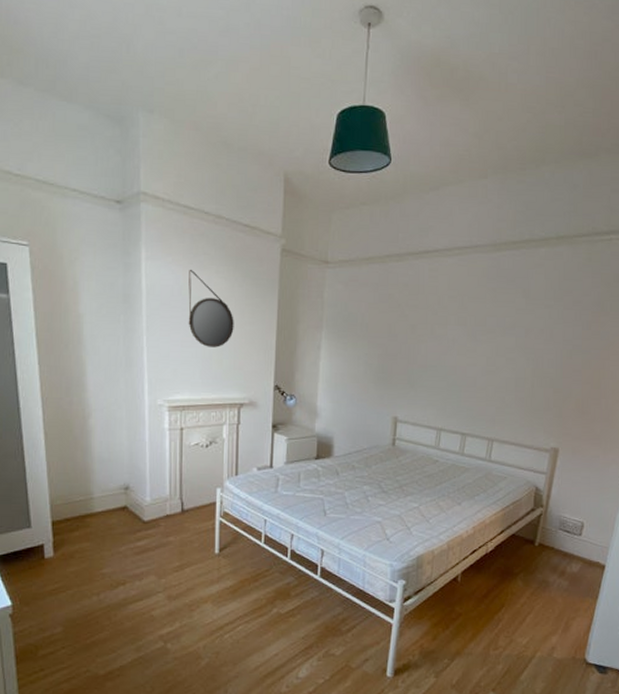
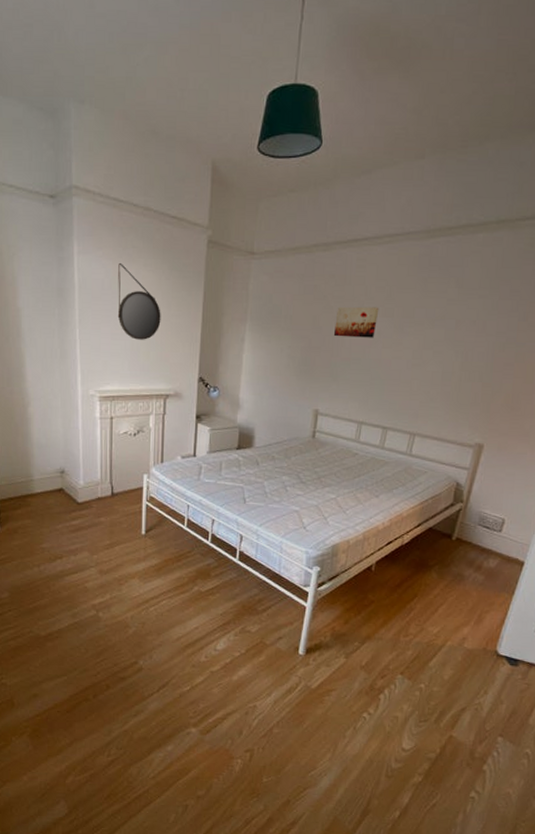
wall art: none [409,315,452,346] -> present [333,306,379,338]

